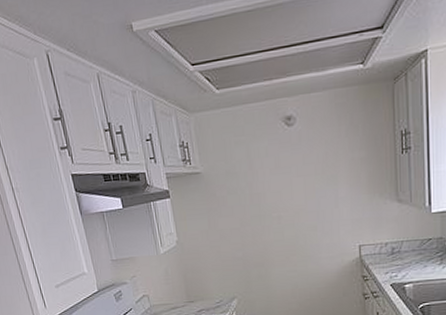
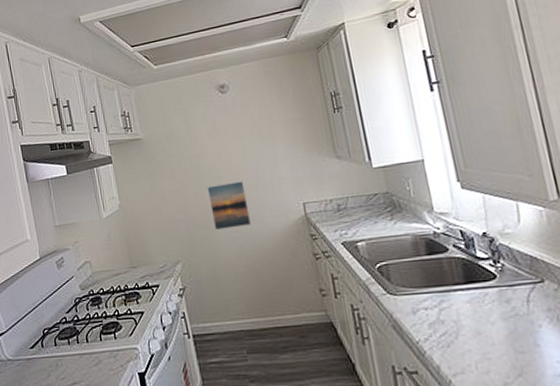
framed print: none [266,221,307,270] -> present [207,181,251,231]

